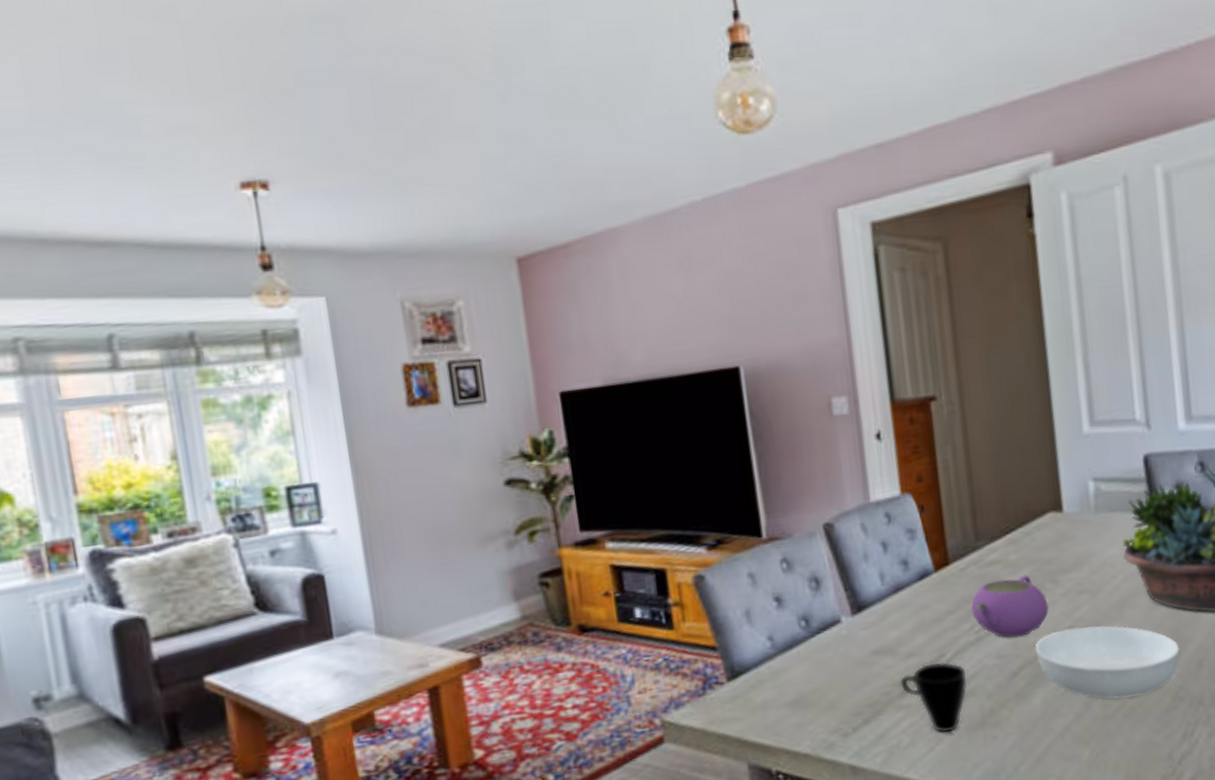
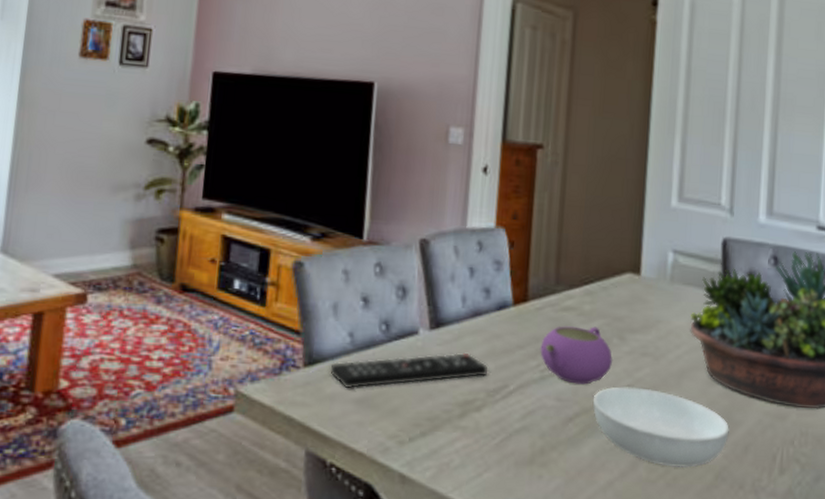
remote control: none [755,630,921,694] -> present [330,352,489,388]
cup: present [900,661,968,734] -> none [461,391,525,462]

